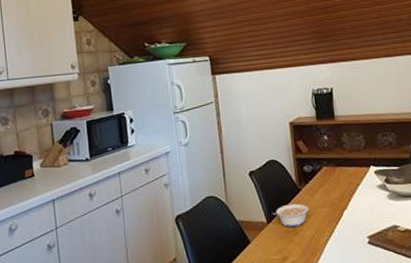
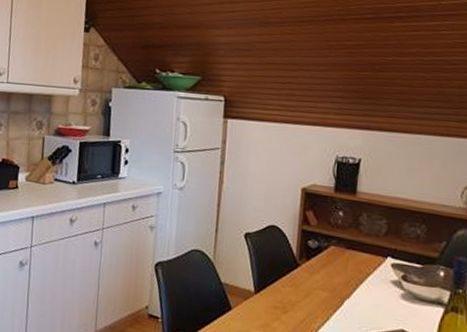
legume: present [272,203,309,227] -> none [262,277,305,305]

